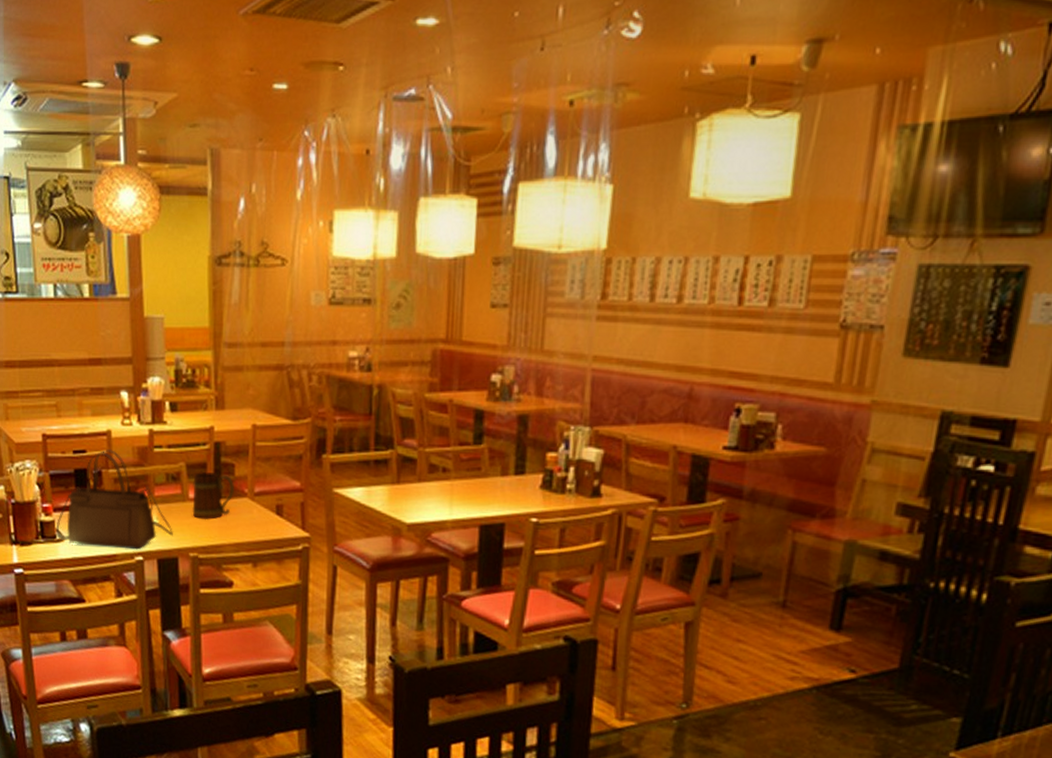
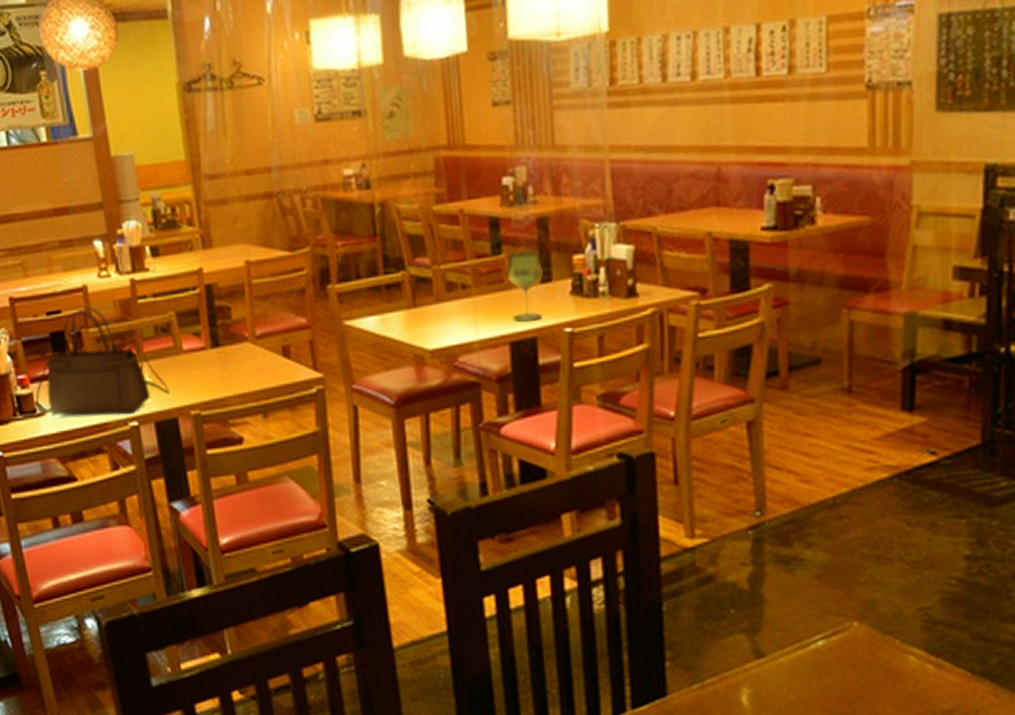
beer mug: present [192,472,234,520] -> none [185,319,233,373]
wine glass: none [484,444,518,509] -> present [506,251,543,322]

